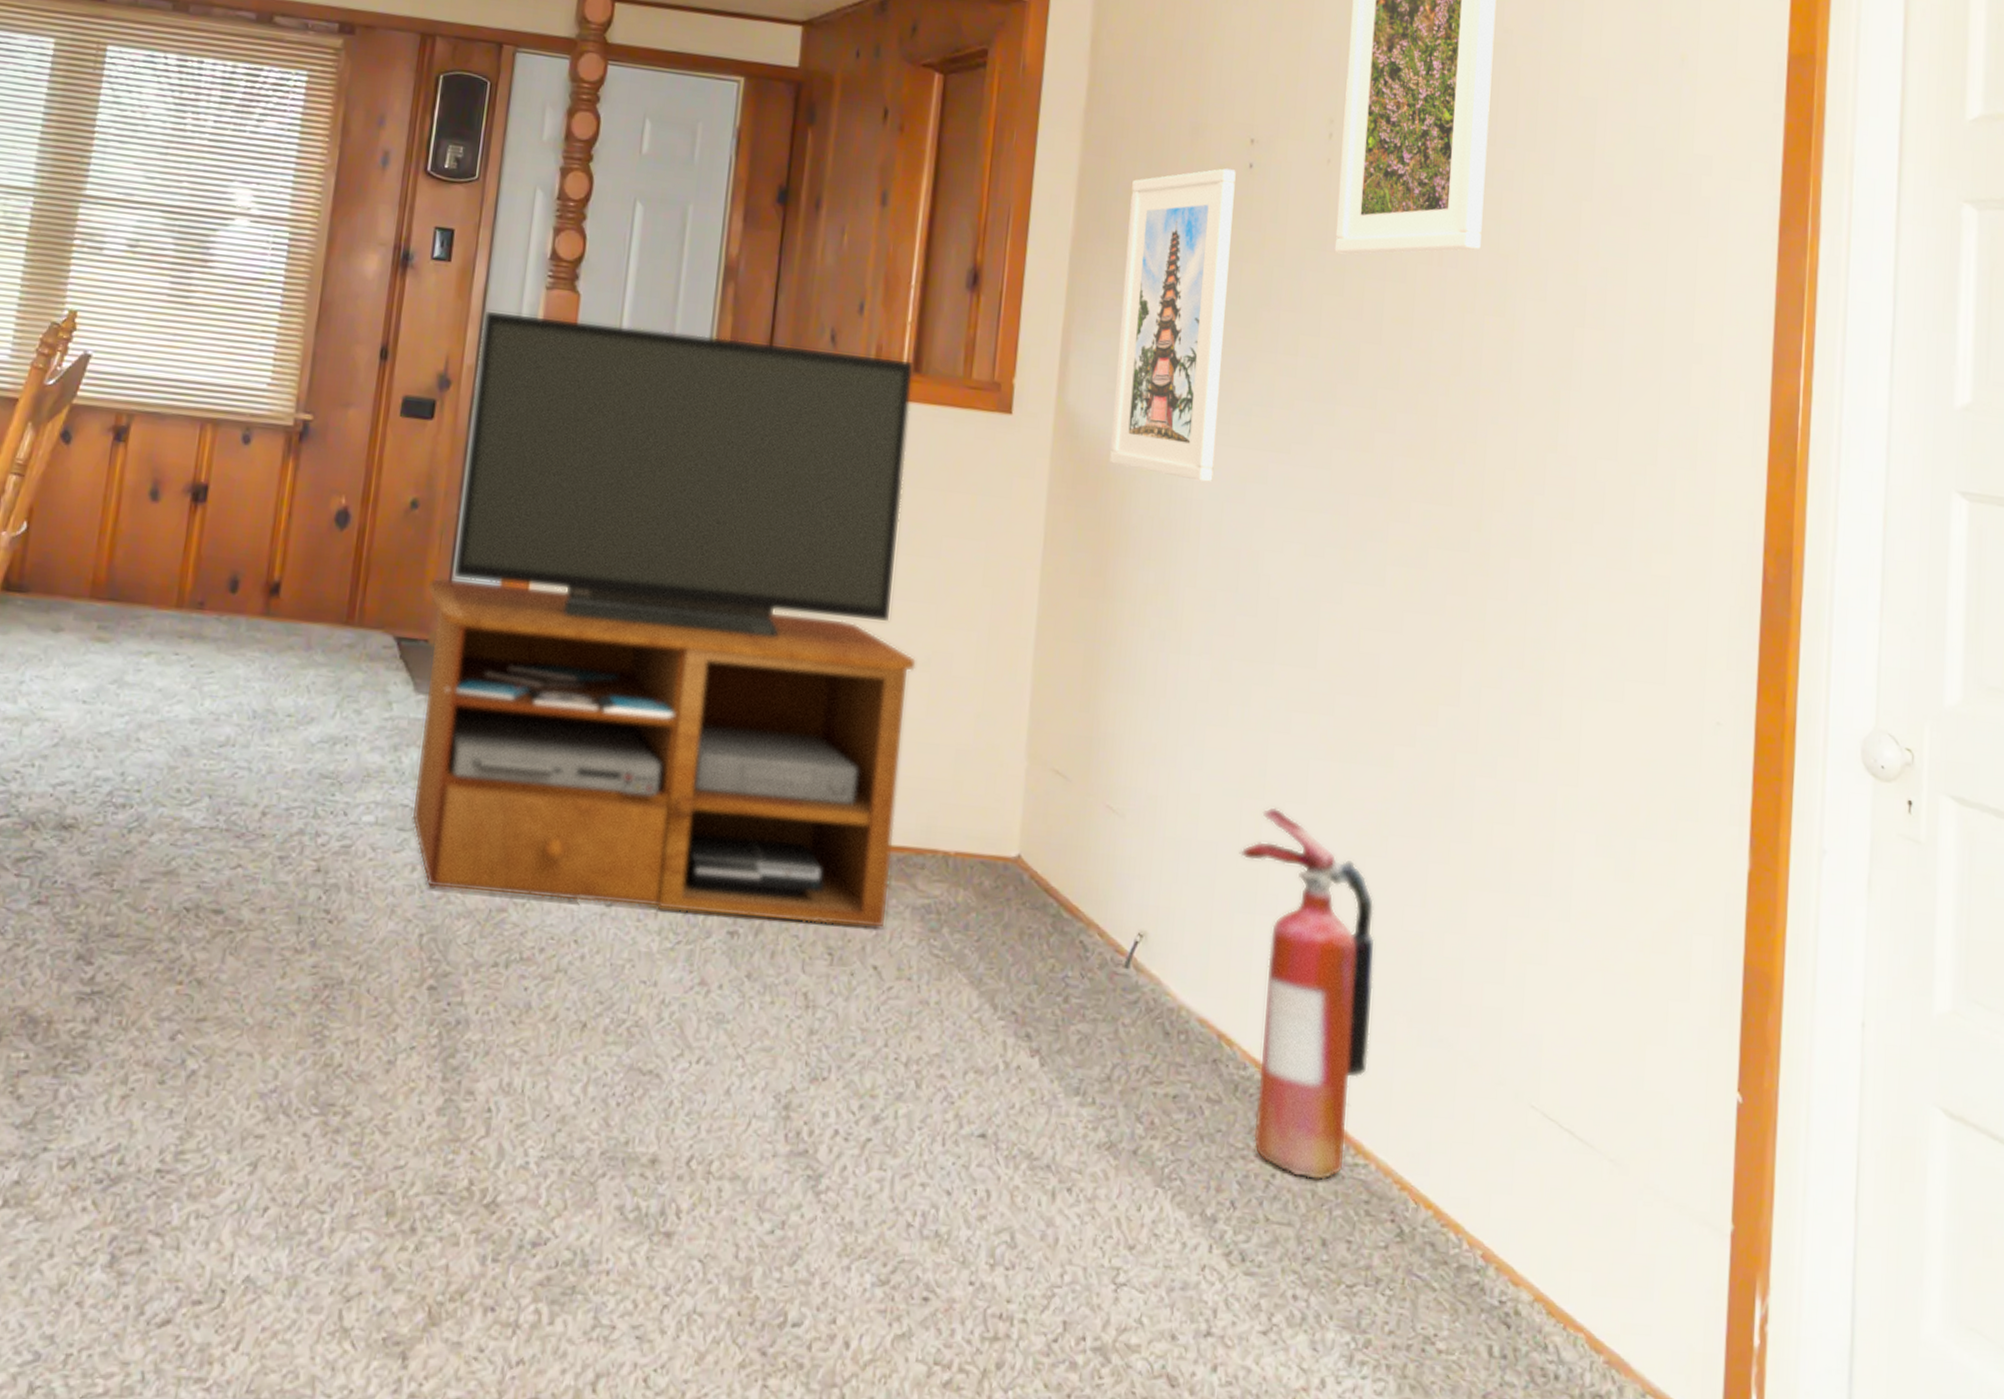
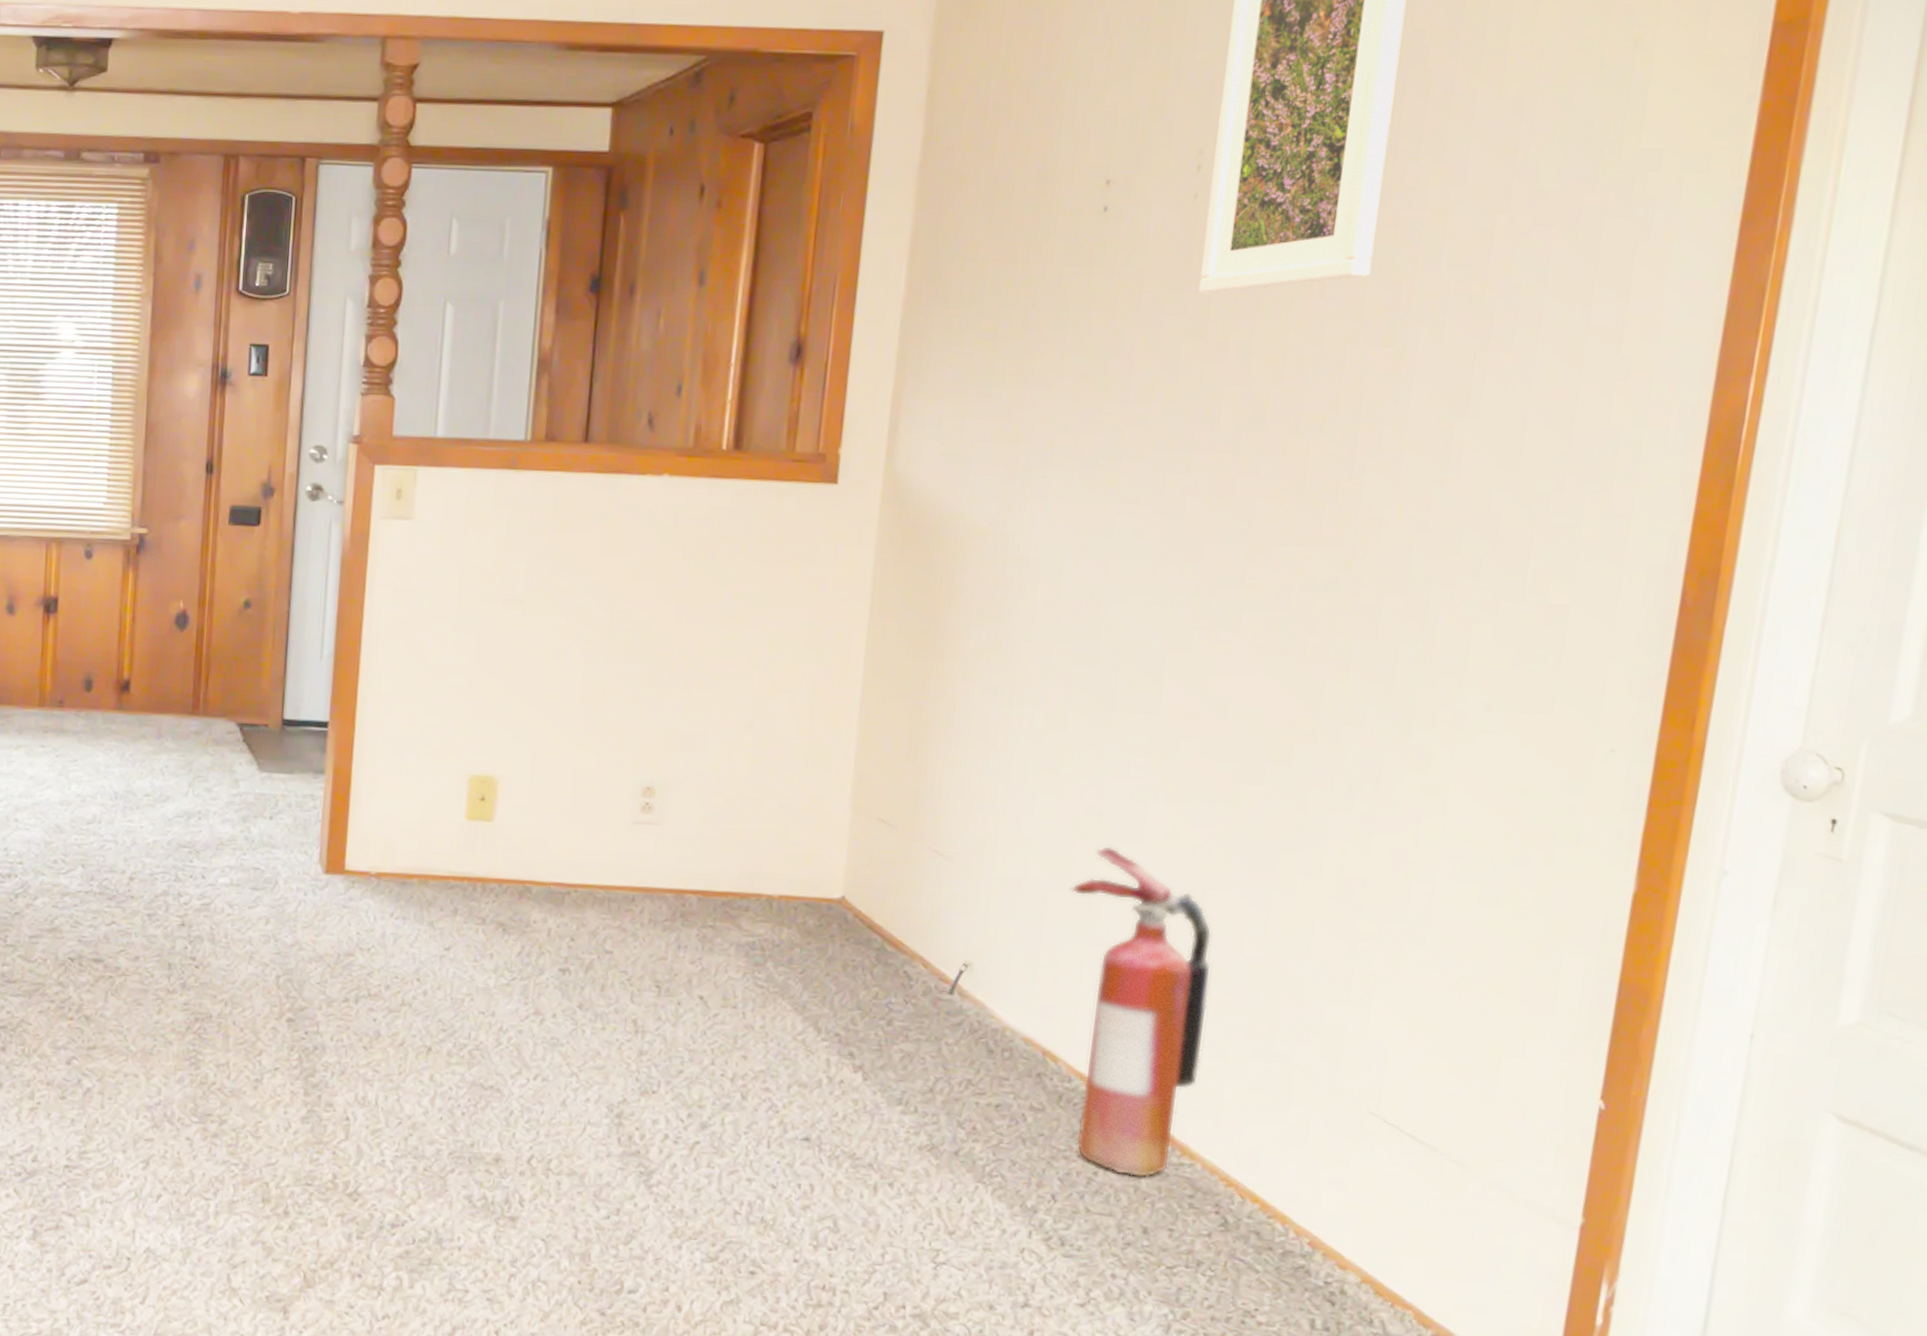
tv stand: present [411,309,917,929] -> none [262,419,740,964]
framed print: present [1110,168,1236,482] -> none [941,214,1088,538]

